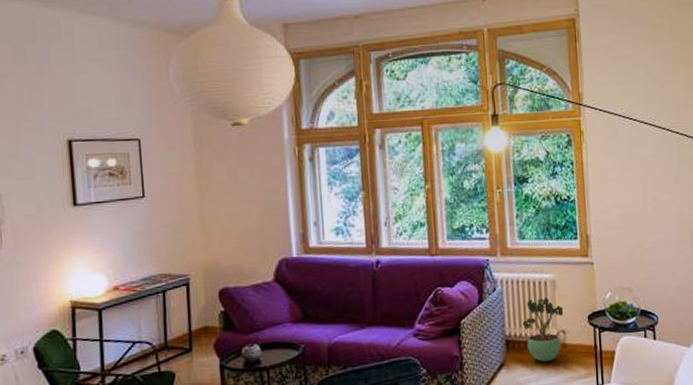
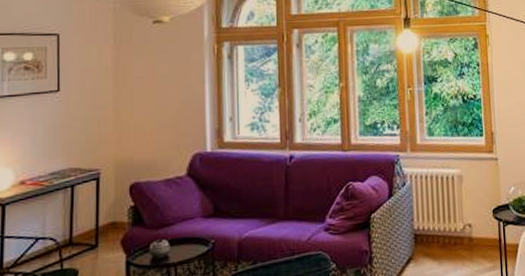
potted plant: present [522,296,564,362] -> none [430,191,470,255]

